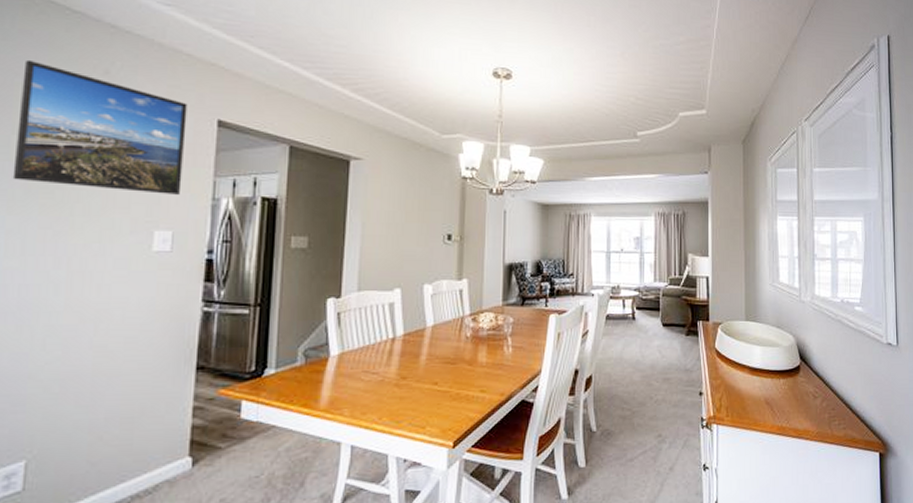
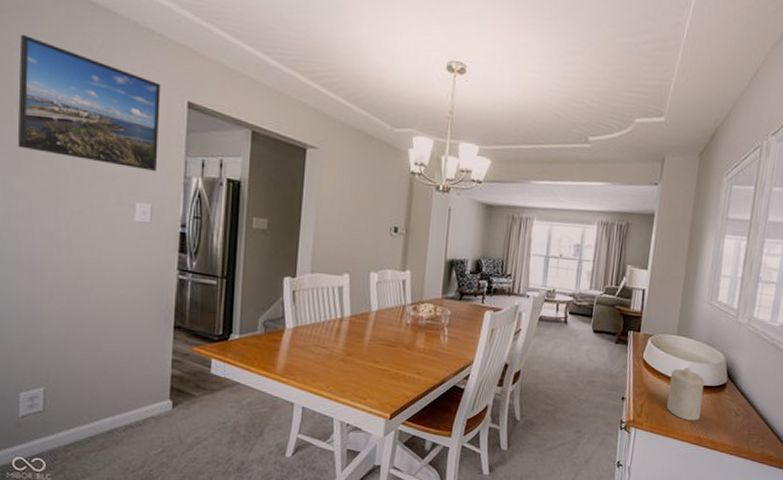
candle: none [744,352,780,410] -> present [666,366,705,421]

